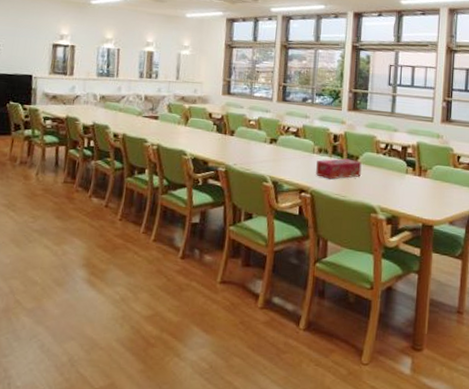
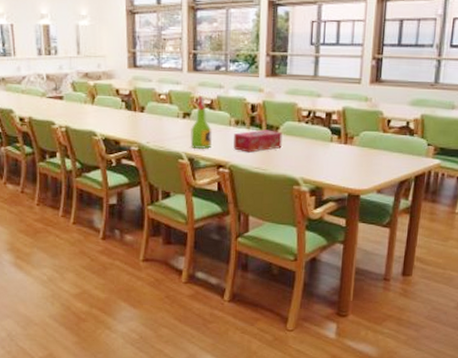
spray bottle: none [275,124,296,174] -> present [190,96,213,150]

